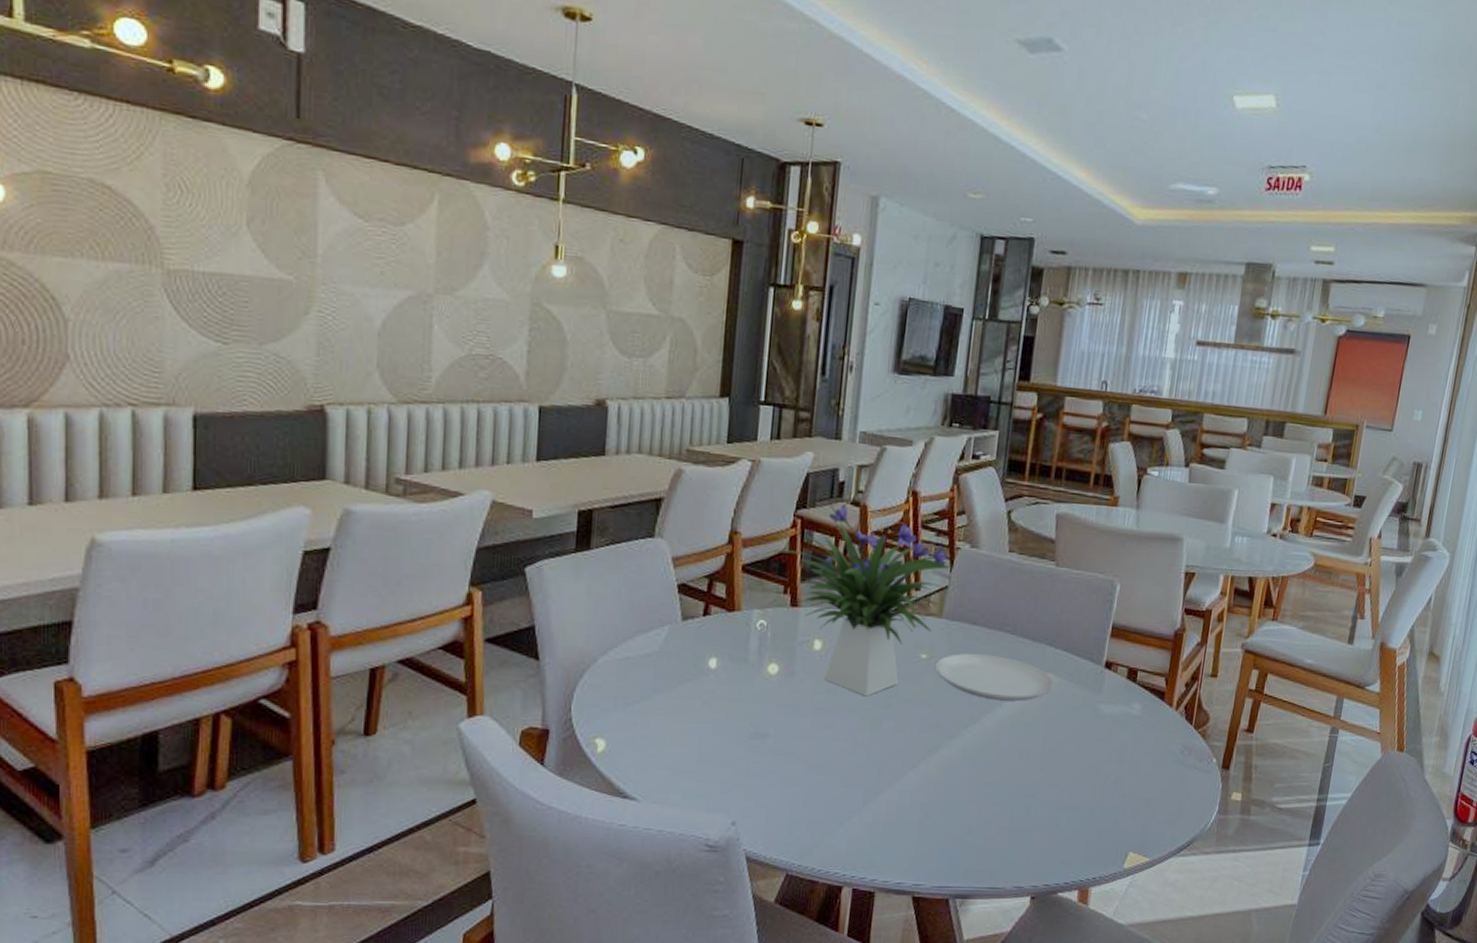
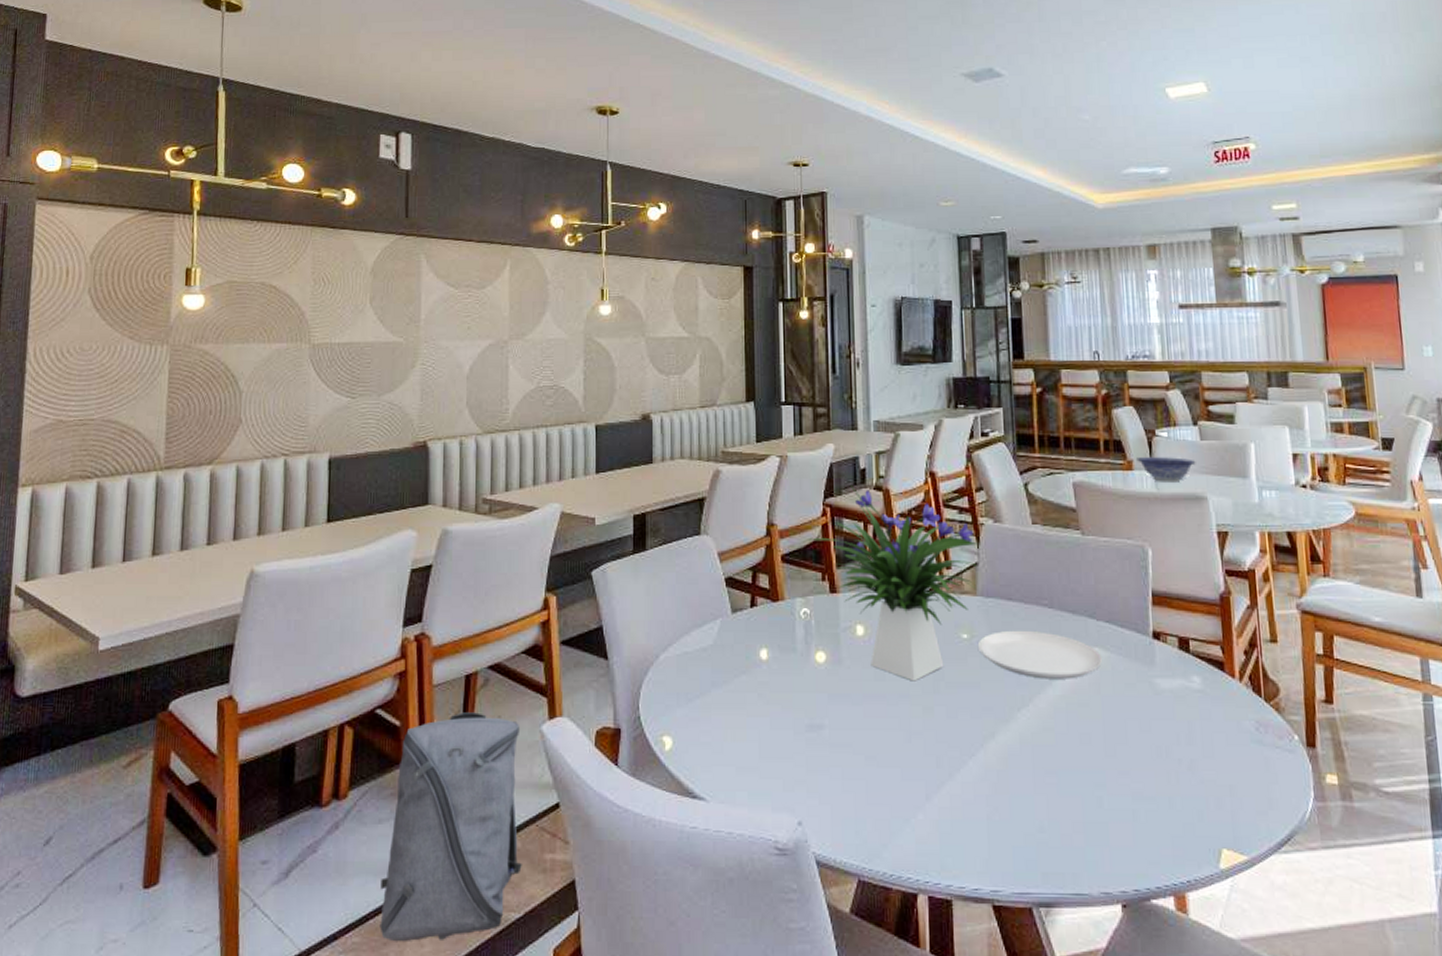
backpack: none [266,706,433,928] -> present [380,712,522,942]
decorative bowl: none [1123,493,1180,522] -> present [1137,456,1196,482]

